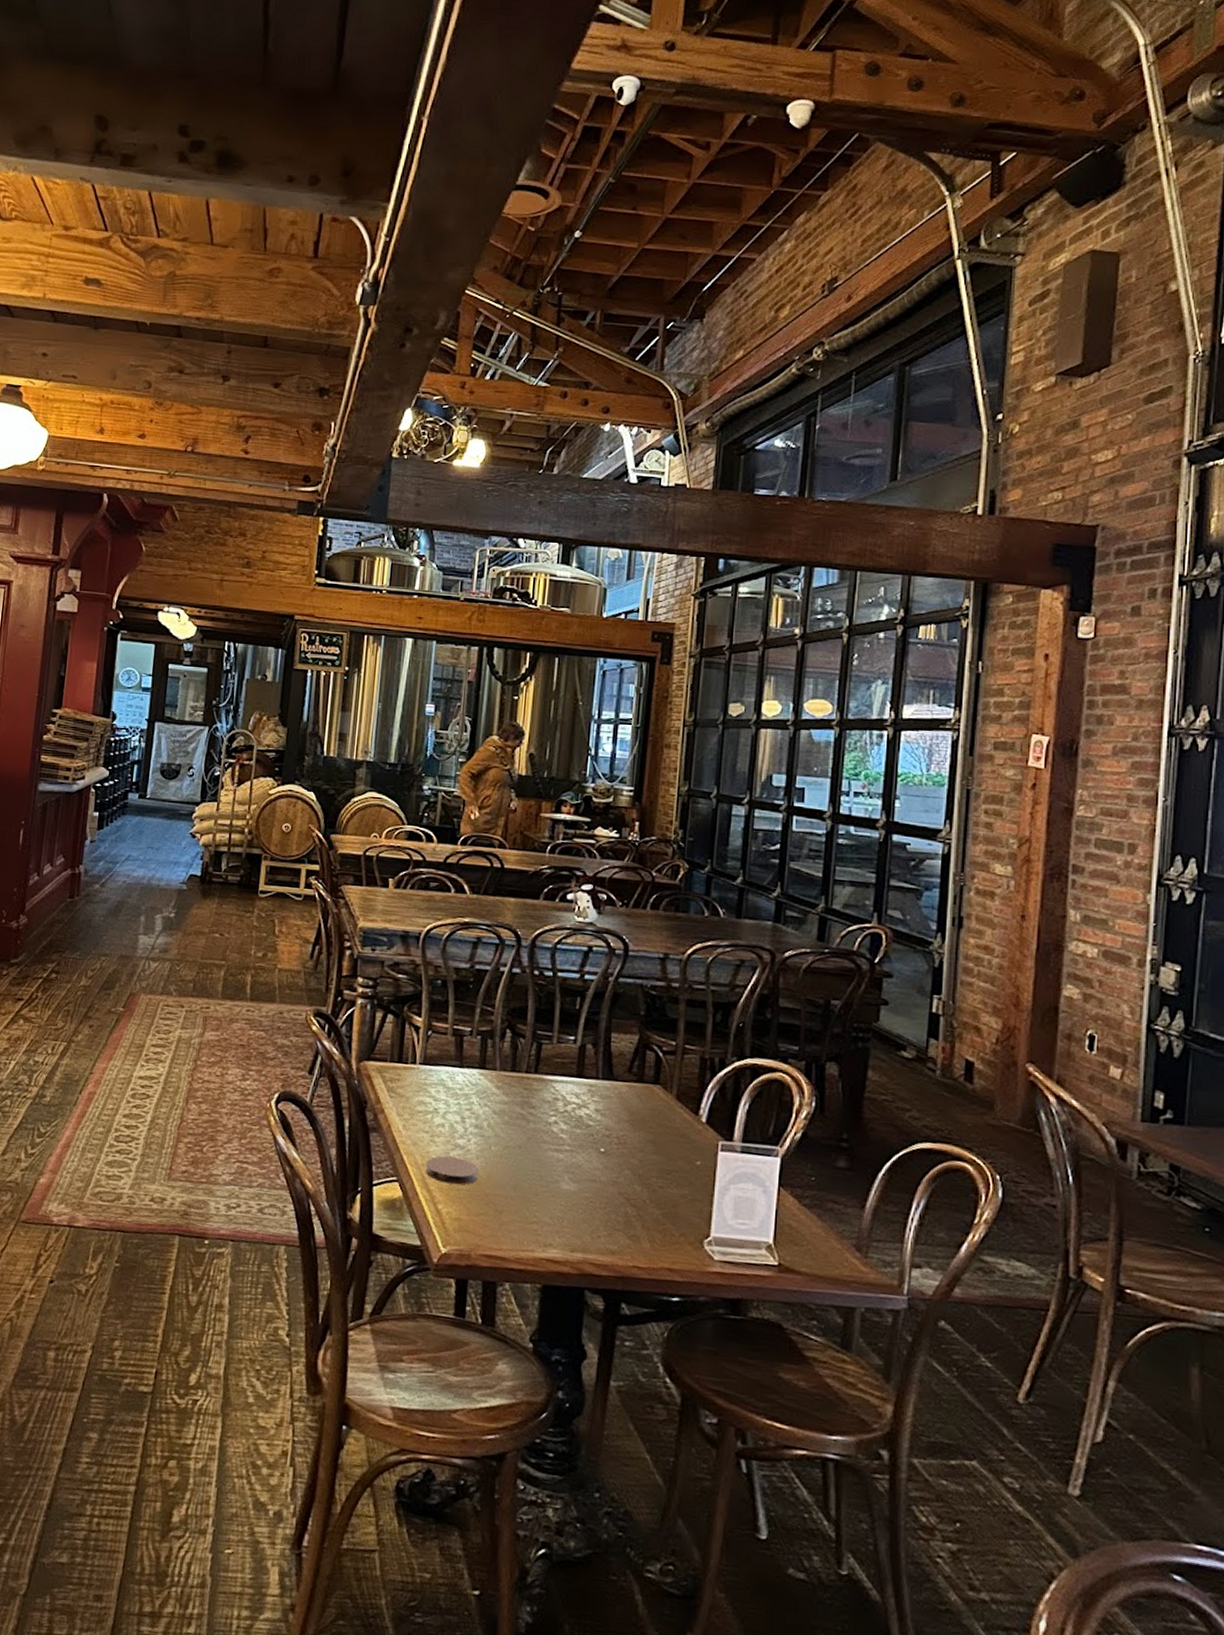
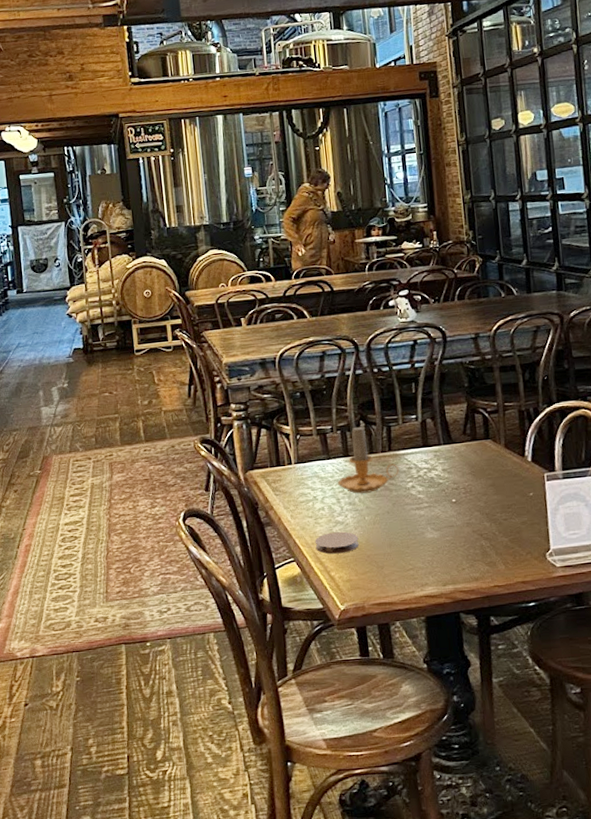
candle: none [466,1034,543,1119] -> present [338,425,399,494]

